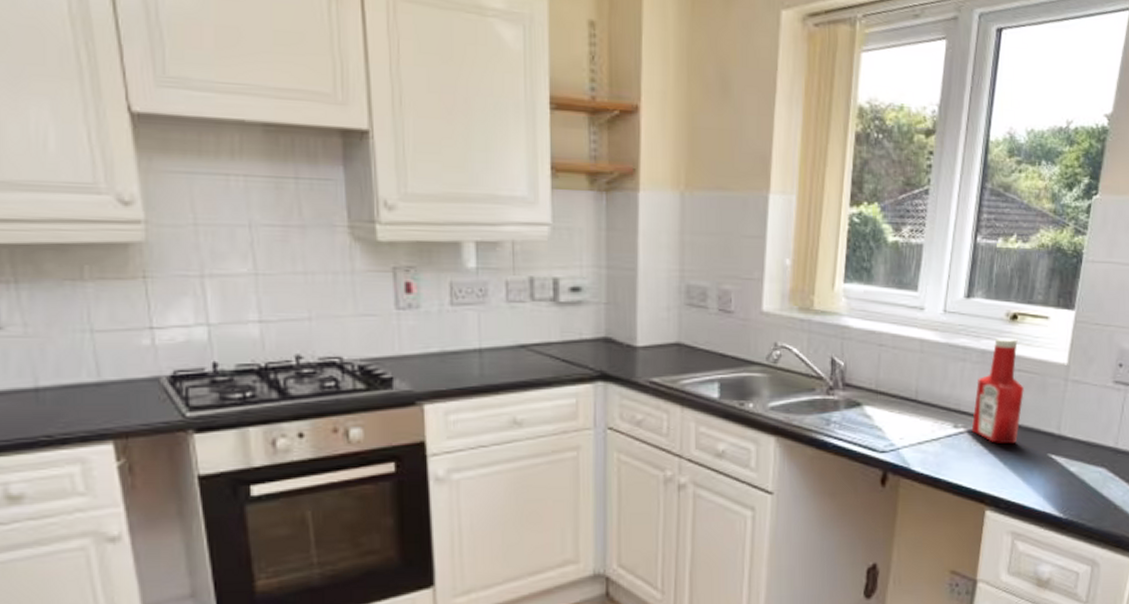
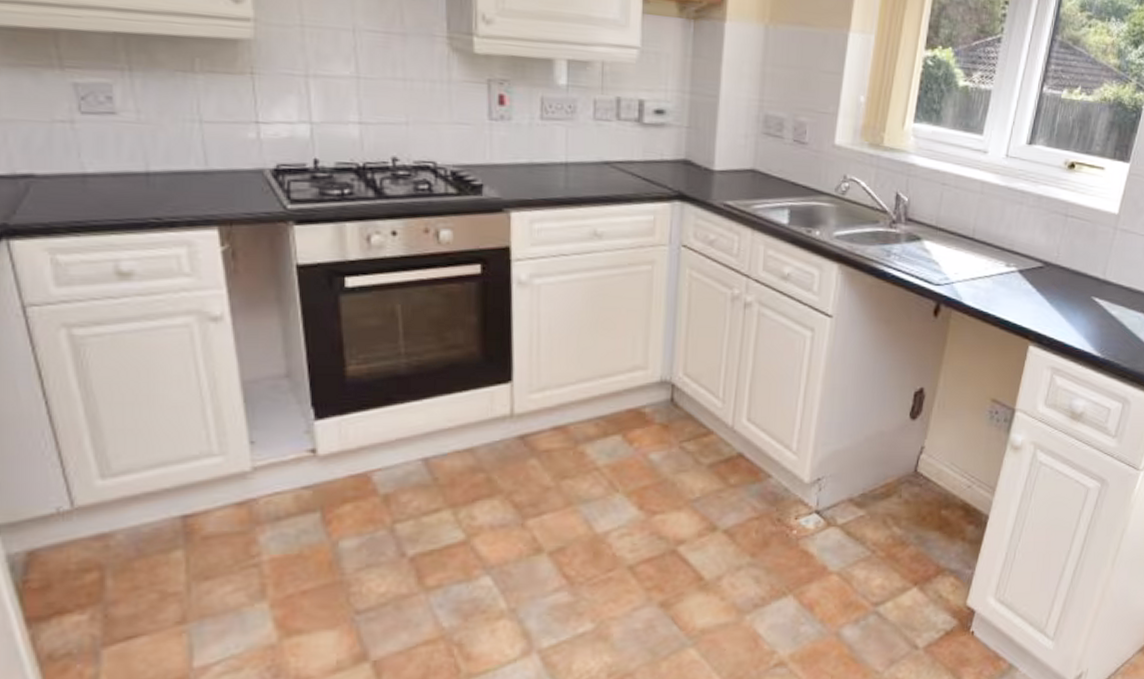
ketchup bottle: present [971,337,1024,443] -> none [1022,184,1075,285]

